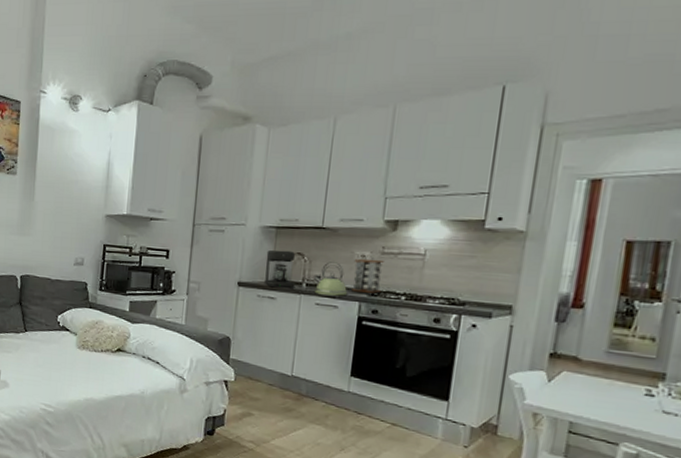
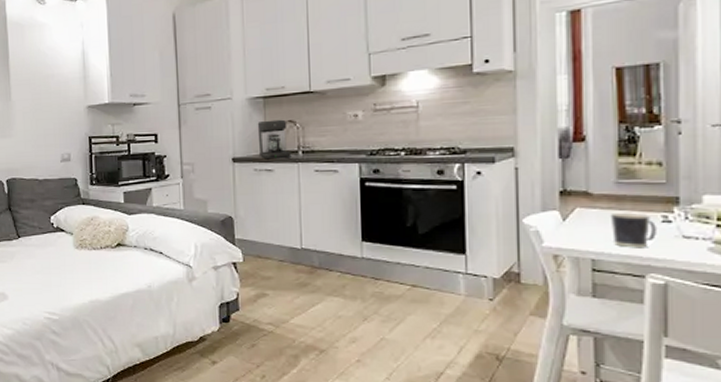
kettle: present [313,262,348,297] -> none [308,125,346,162]
spice rack: present [351,254,384,294] -> none [347,113,380,153]
mug: none [594,381,639,418] -> present [610,213,656,248]

